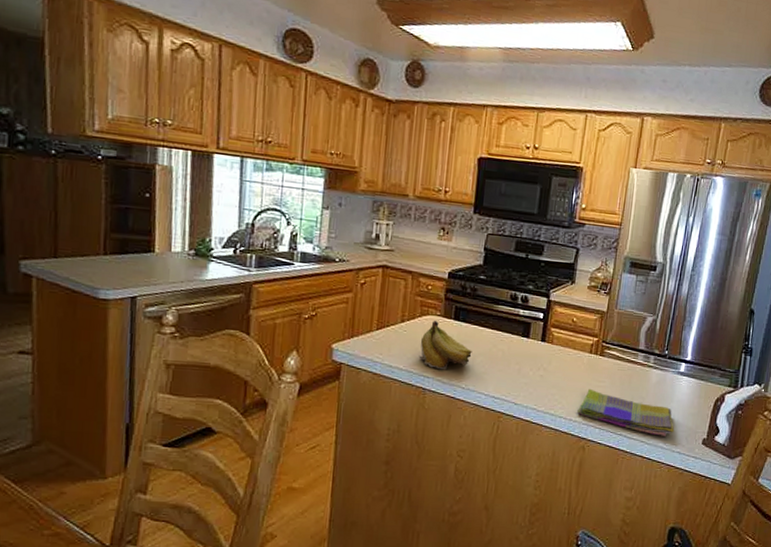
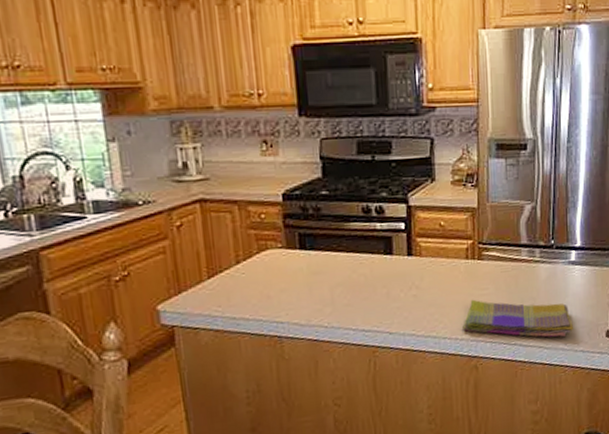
fruit: present [419,320,472,370] -> none [264,253,329,311]

